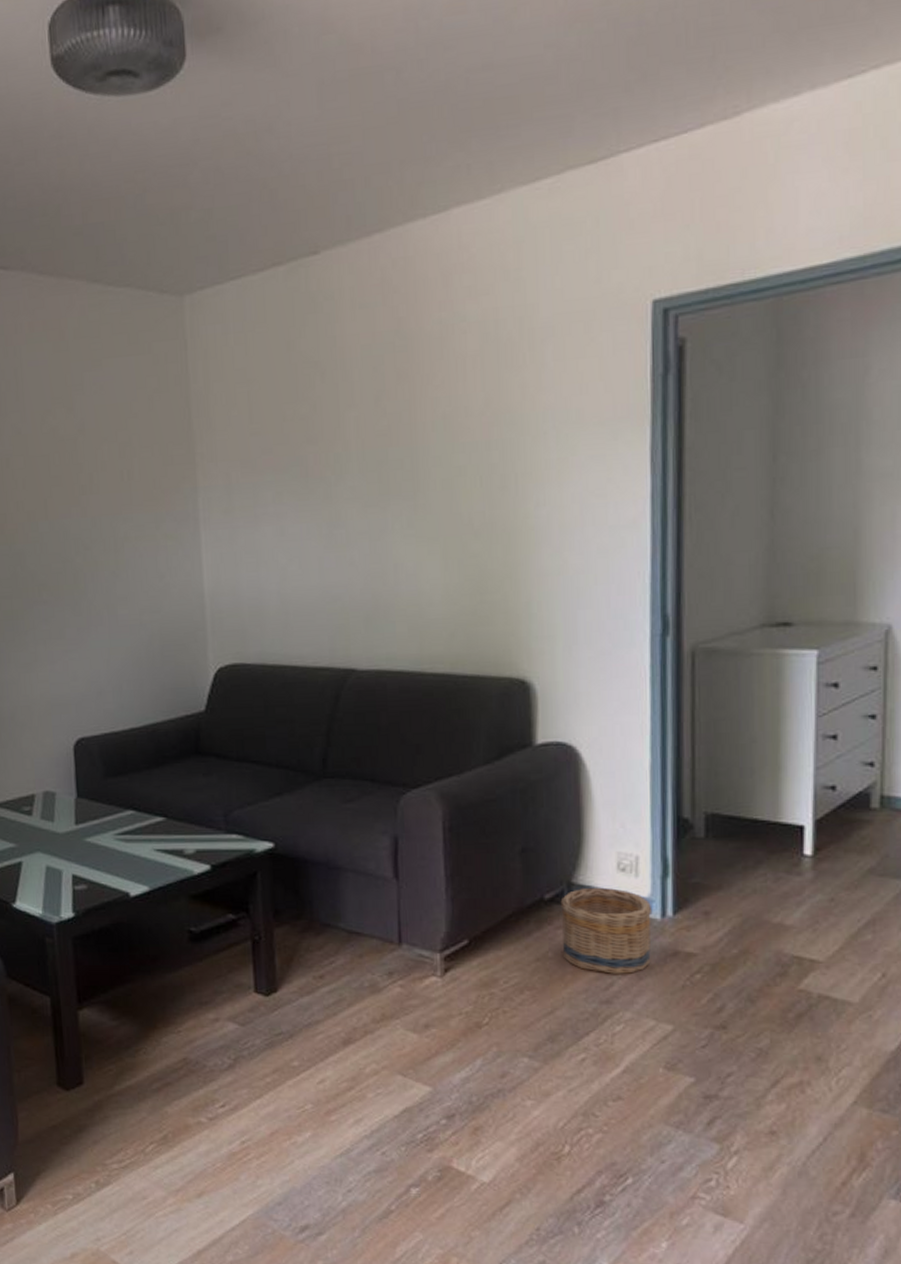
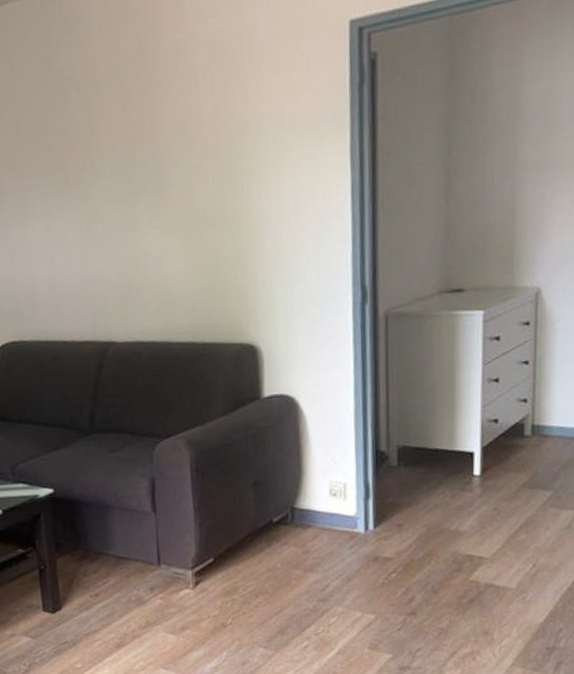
basket: present [560,887,651,974] -> none [285,510,357,578]

